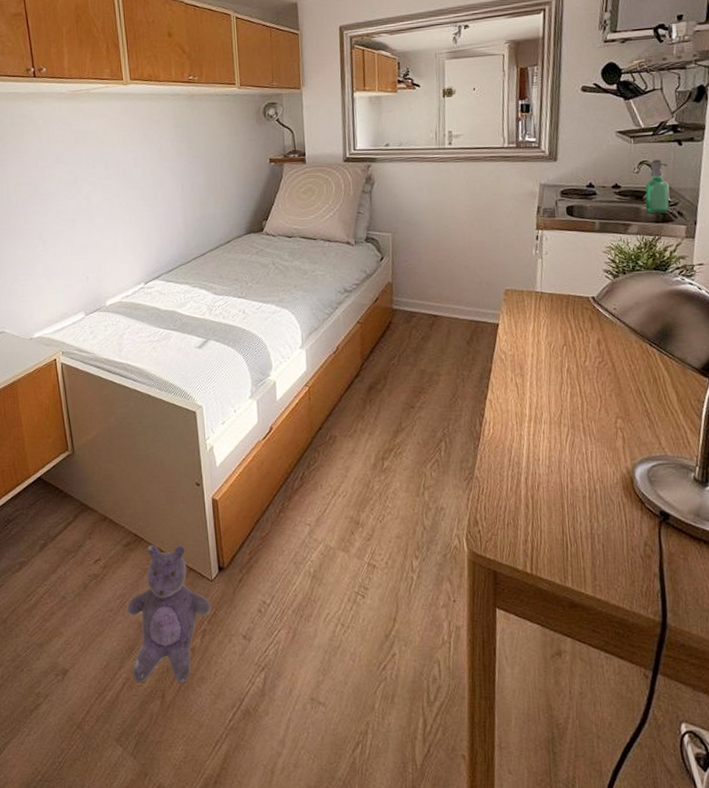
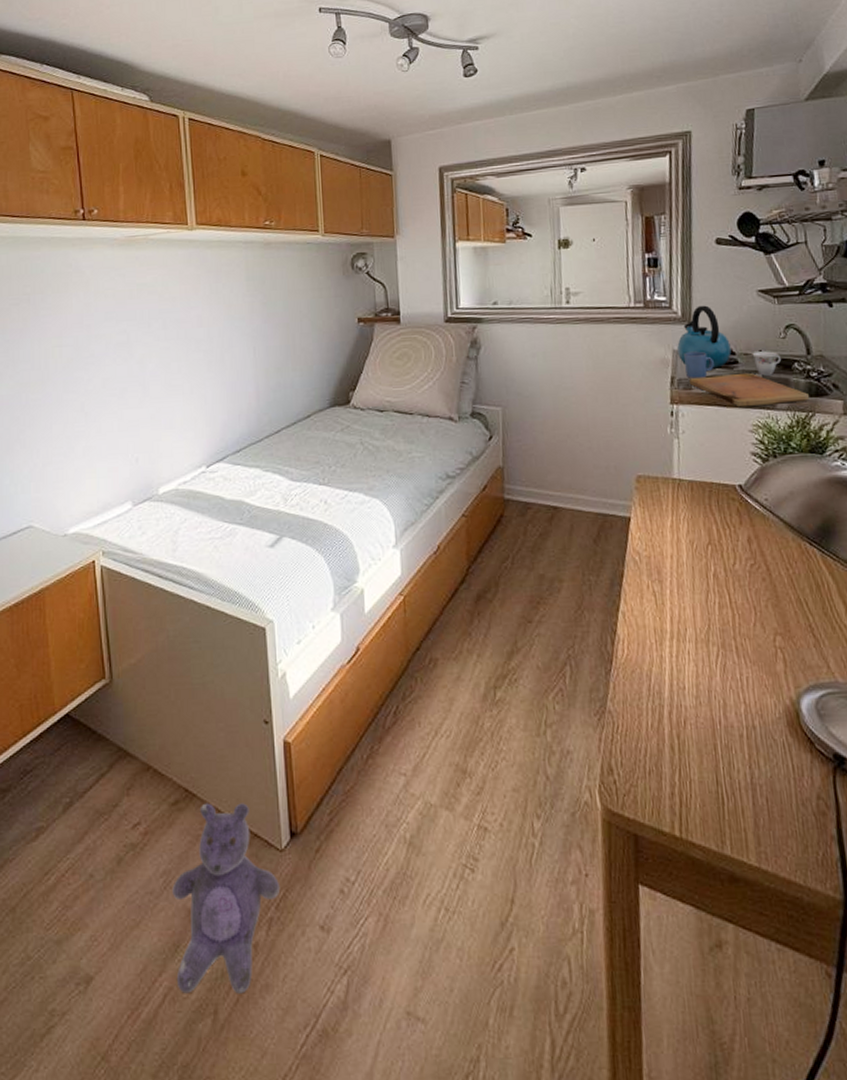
kettle: none [544,145,591,200] -> present [677,305,732,369]
mug: none [549,184,575,209] -> present [684,351,714,380]
cutting board: none [554,202,658,232] -> present [690,372,810,408]
teacup: none [609,184,635,205] -> present [752,351,782,376]
soap dispenser: present [645,159,670,214] -> none [793,323,823,386]

